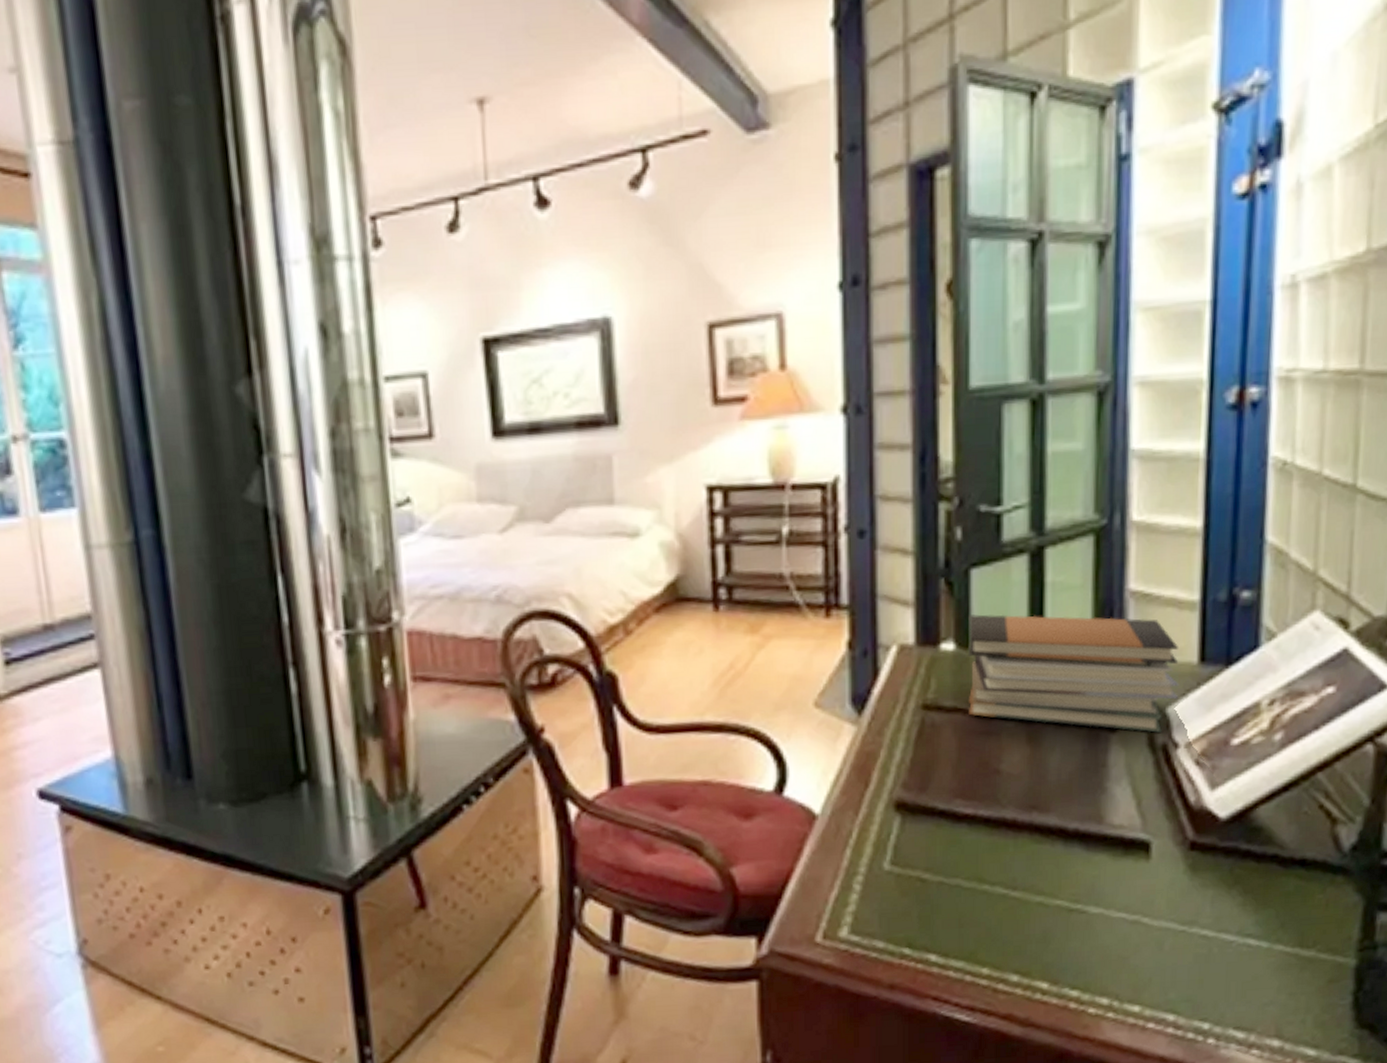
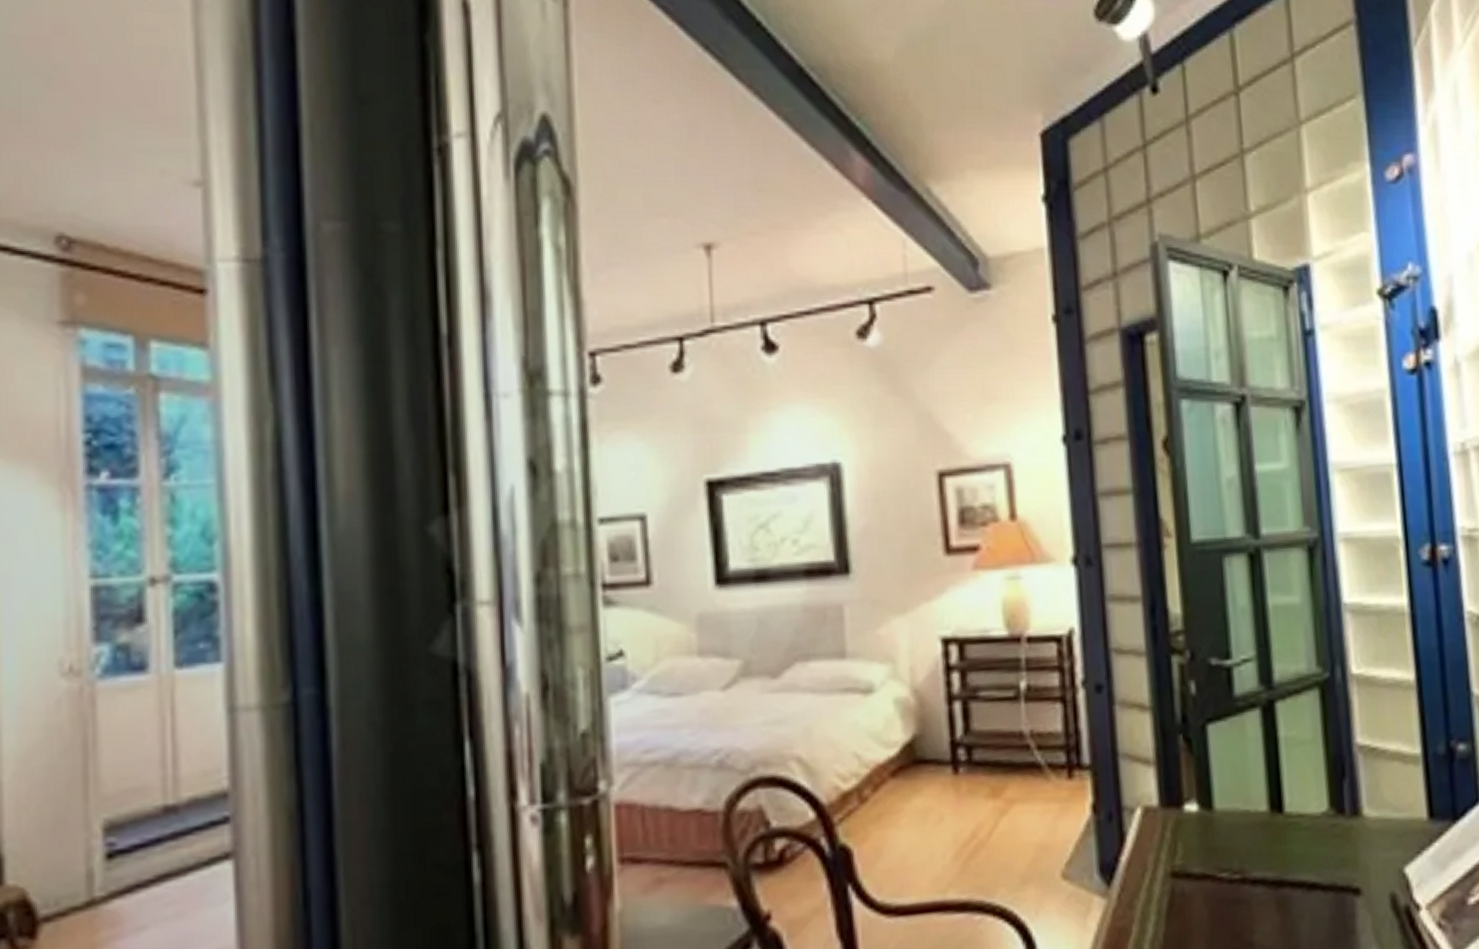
book stack: present [968,613,1179,733] -> none [1209,771,1415,895]

